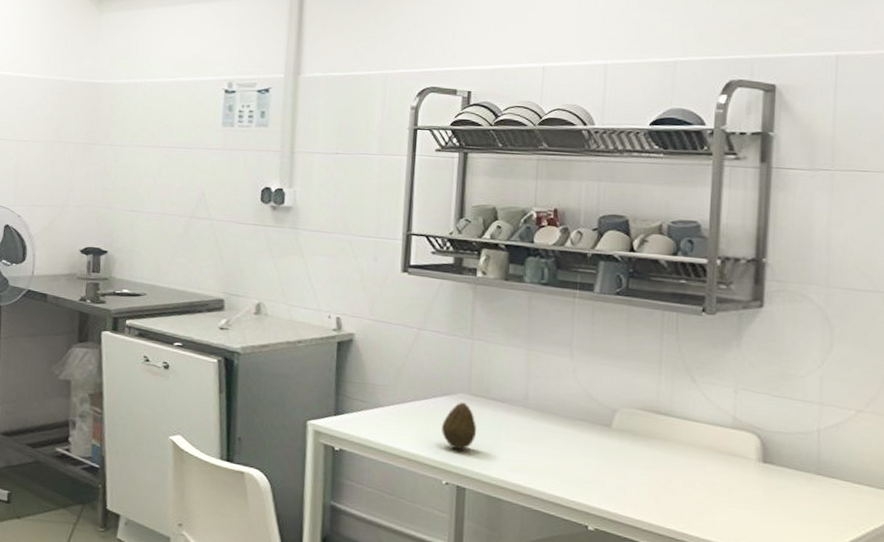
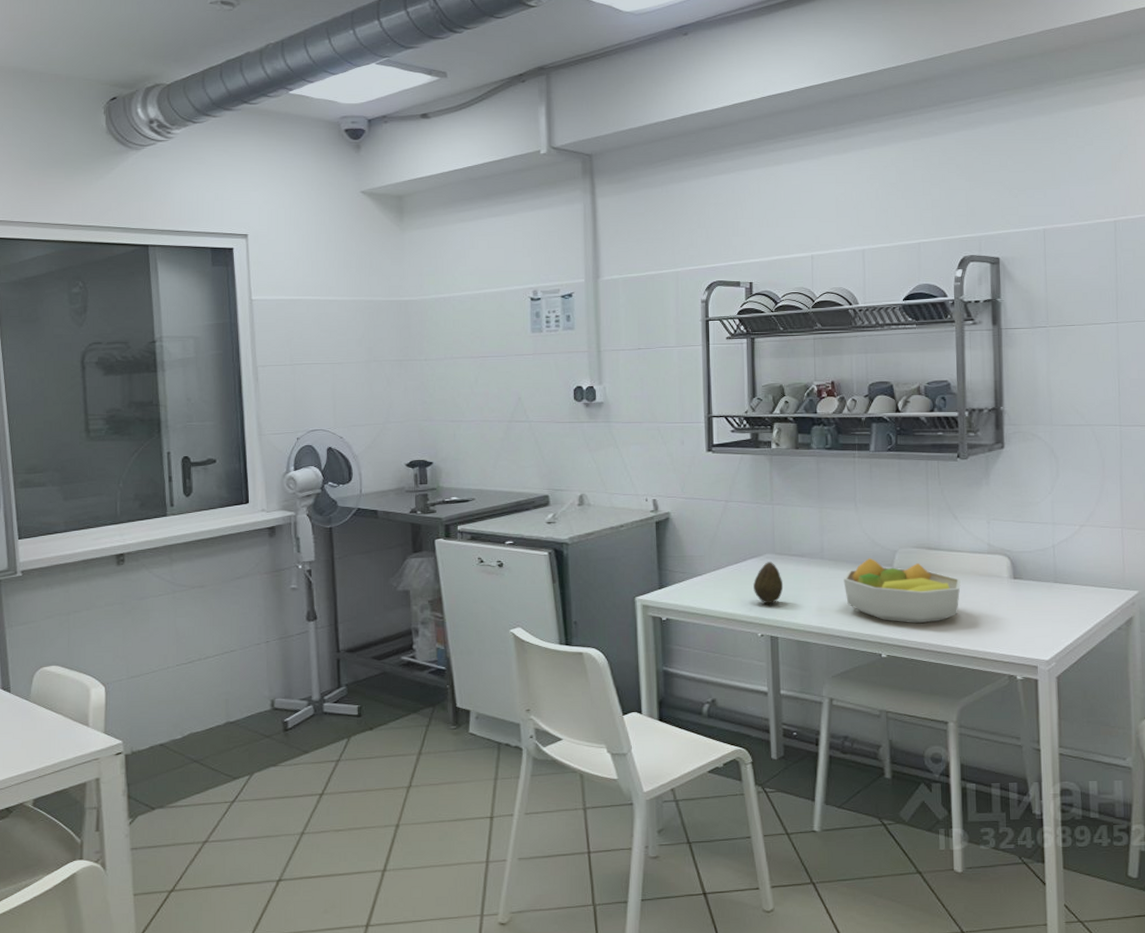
fruit bowl: none [549,413,696,499] -> present [843,558,962,624]

